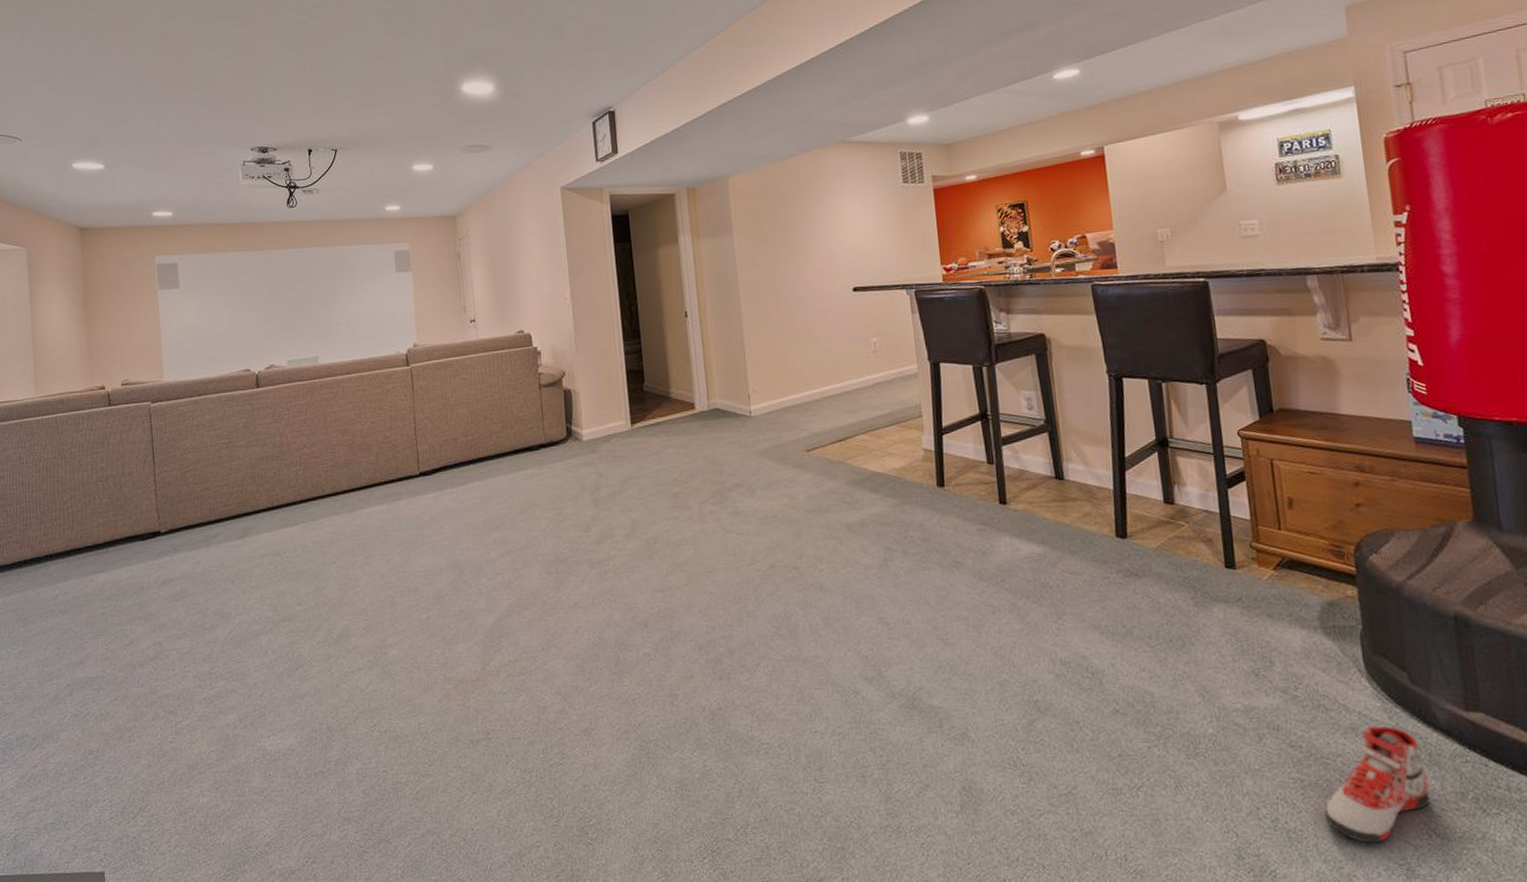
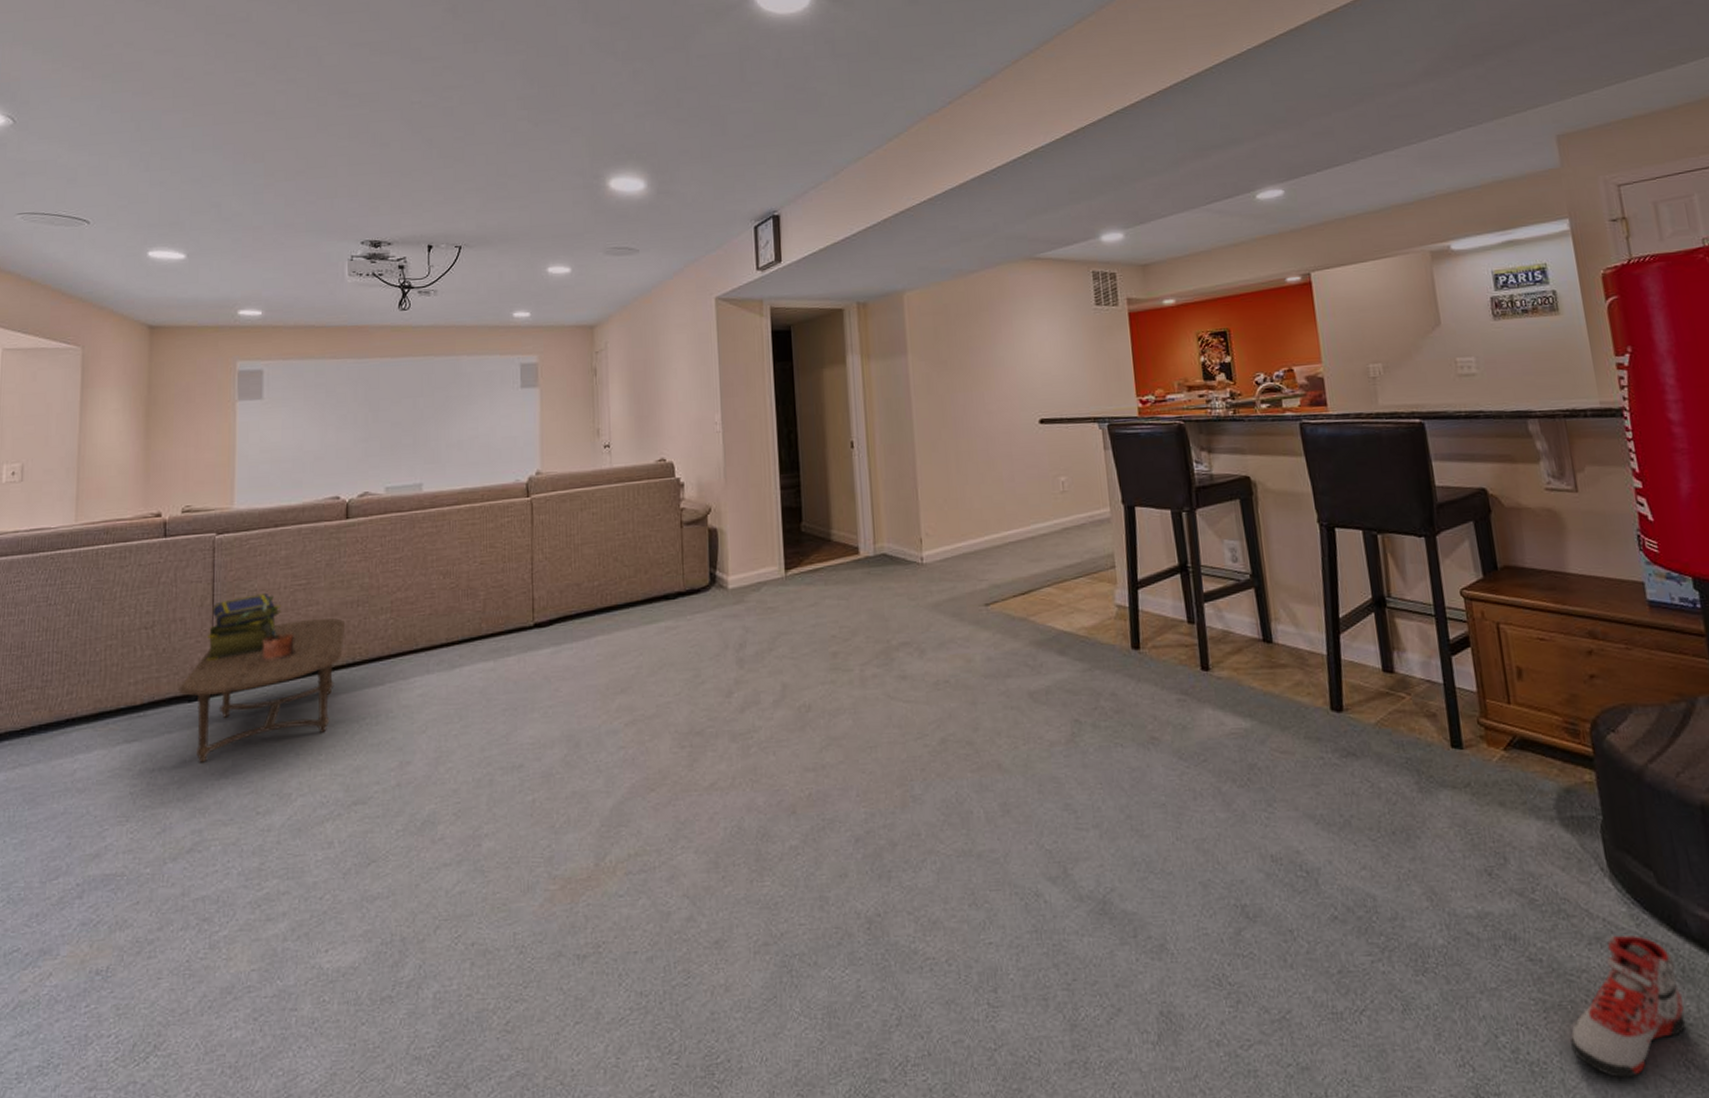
coffee table: none [132,470,264,589] -> present [178,618,346,763]
stack of books: none [152,451,210,507] -> present [207,593,282,661]
potted plant: none [174,452,226,507] -> present [236,595,298,662]

